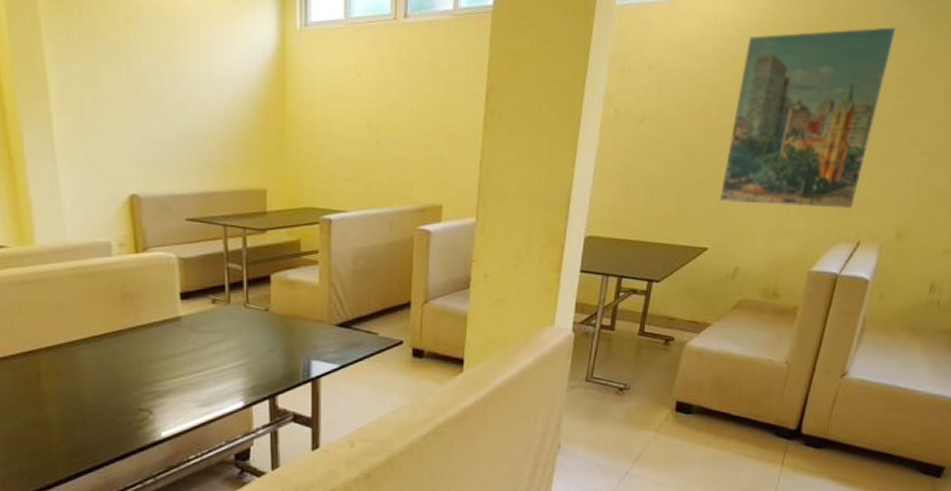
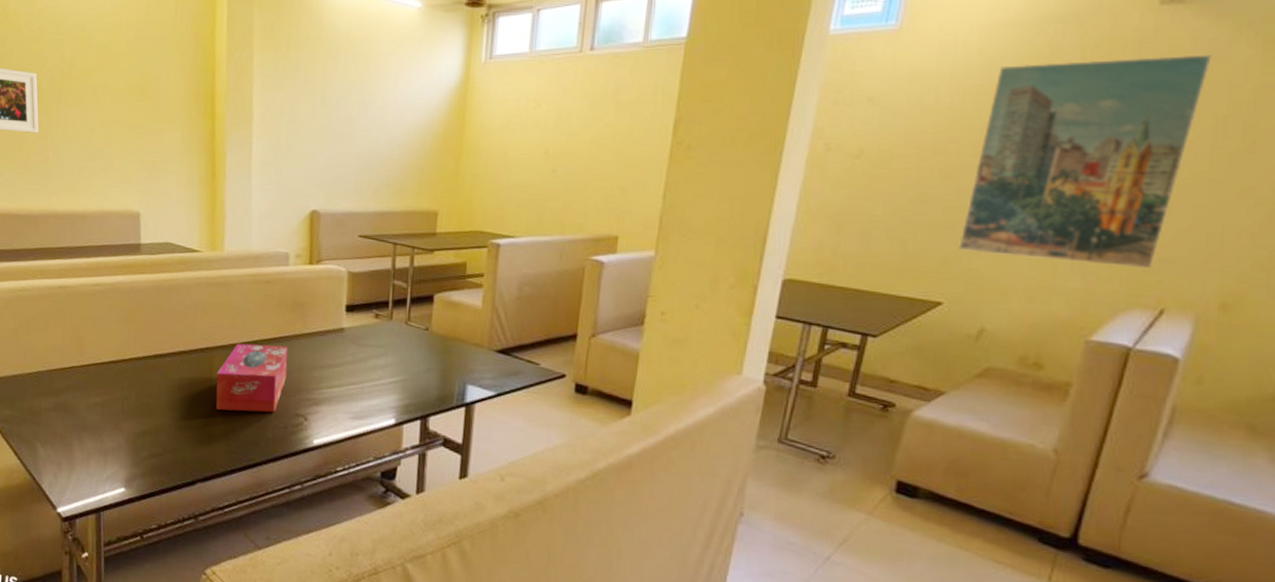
tissue box: none [45,341,124,415] -> present [215,343,288,413]

